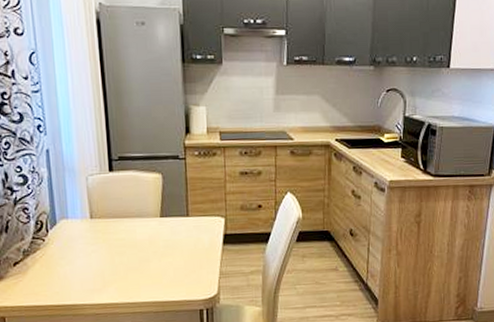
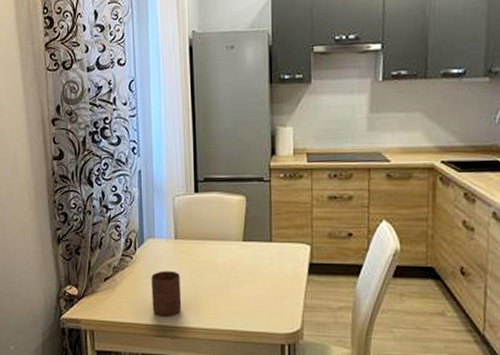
cup: none [66,250,101,296] -> present [151,271,182,316]

